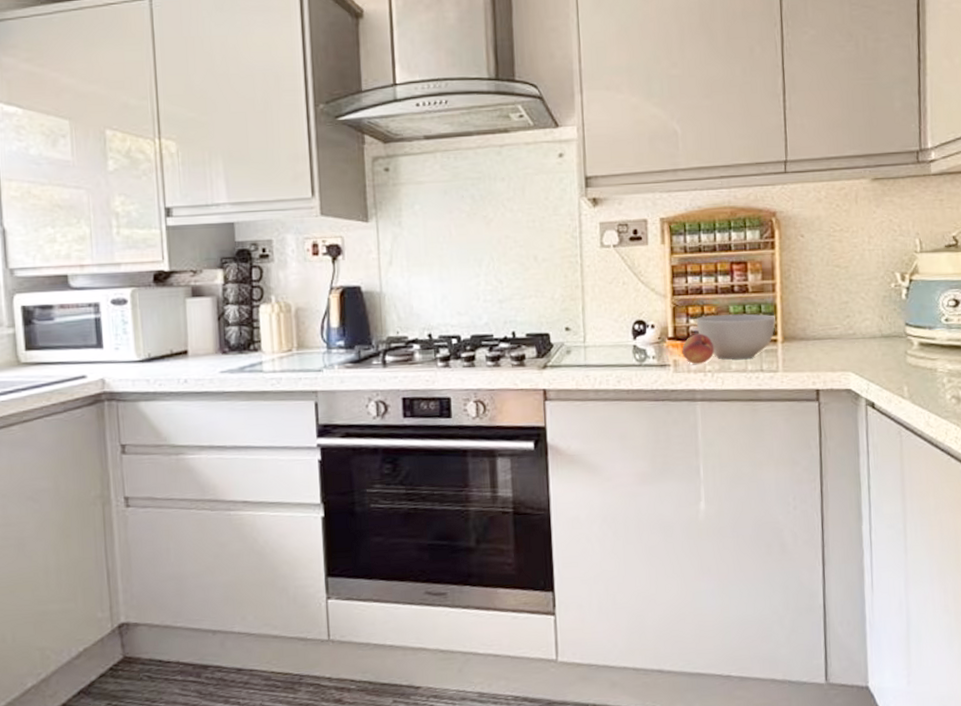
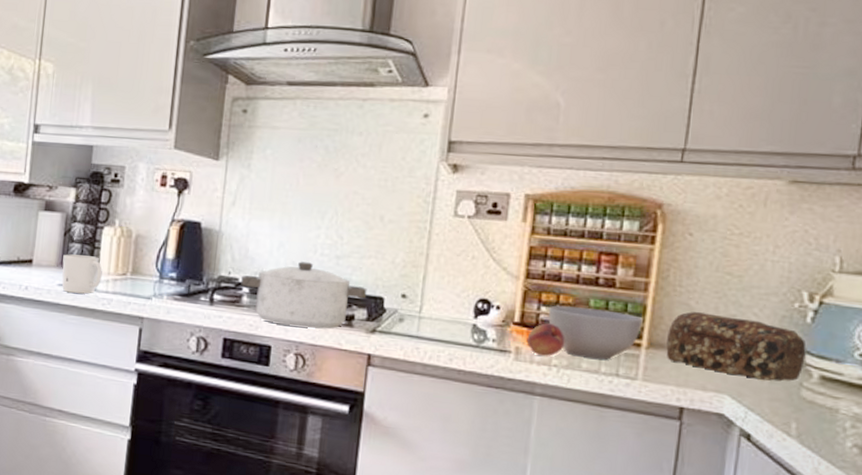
mug: none [221,337,266,378] -> present [61,254,103,294]
cooking pot: none [410,310,533,376] -> present [241,261,367,330]
bread loaf: none [797,303,906,354] -> present [666,312,806,382]

